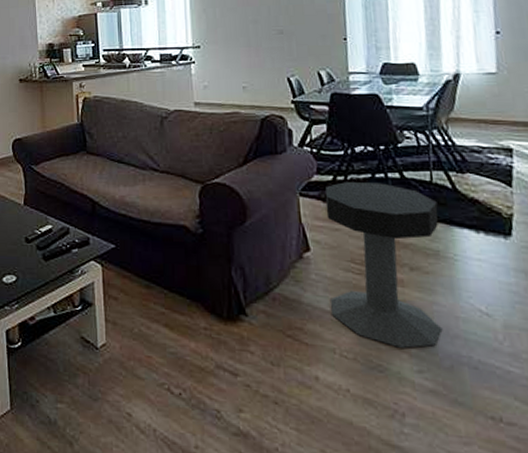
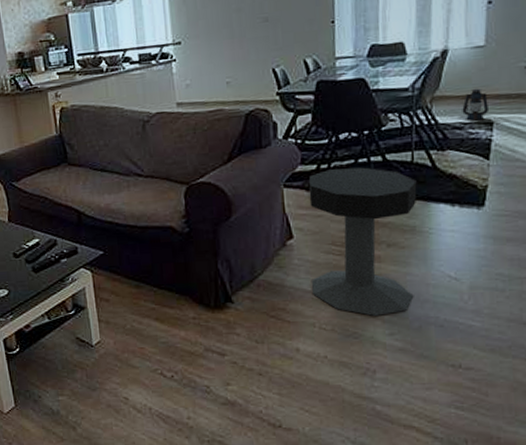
lantern: none [479,113,506,146] -> present [462,88,488,121]

